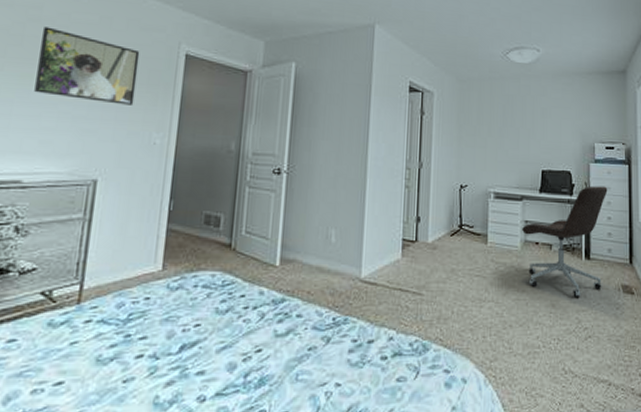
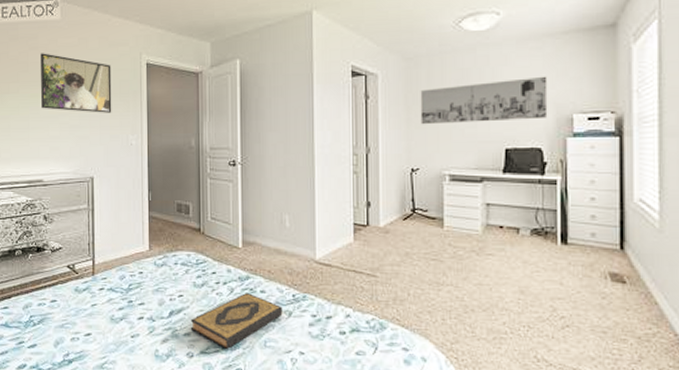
hardback book: none [205,317,320,389] -> present [190,292,283,350]
wall art: none [470,108,576,146] -> present [420,76,548,125]
office chair: present [522,185,608,297] -> none [483,163,591,284]

